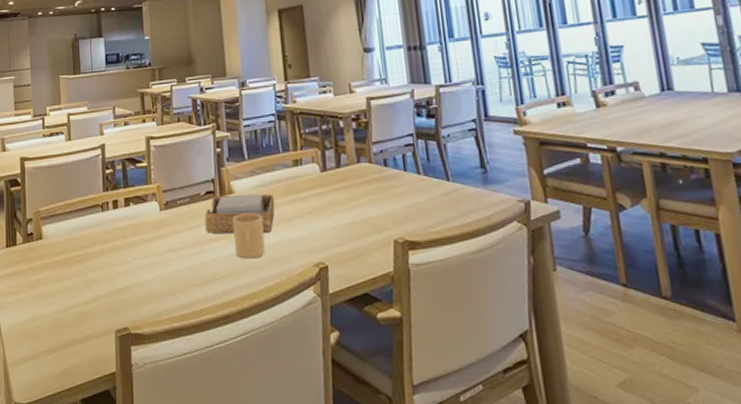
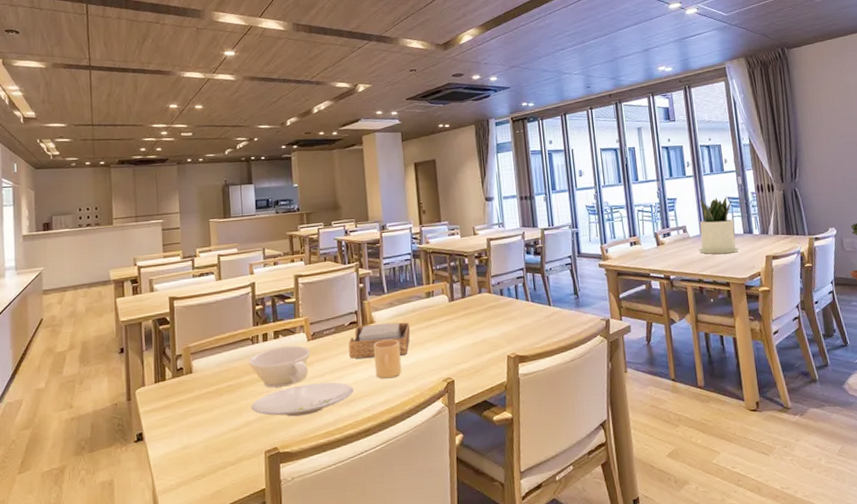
cup: none [98,215,163,261] -> present [248,345,310,388]
plate: none [100,258,210,295] -> present [251,382,353,417]
planter: none [658,42,723,120] -> present [698,196,740,255]

